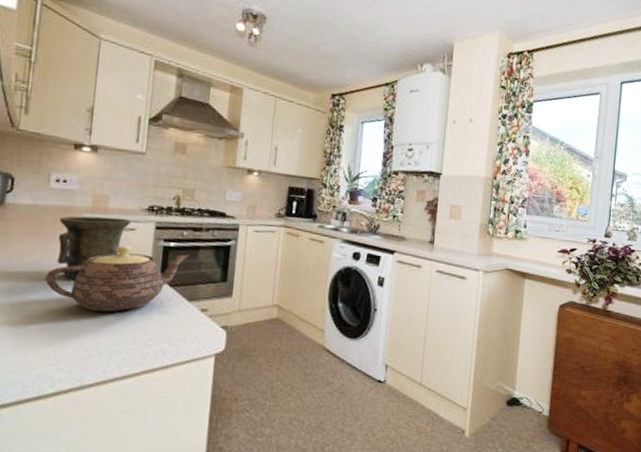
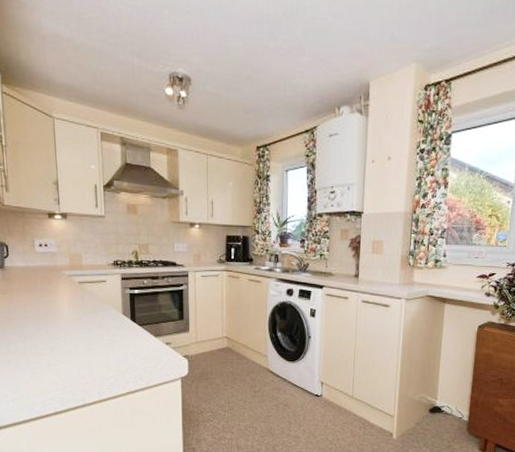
teapot: present [45,245,189,312] -> none [45,295,151,348]
mug: present [57,215,131,279] -> none [47,272,101,323]

